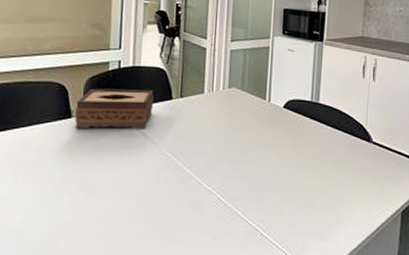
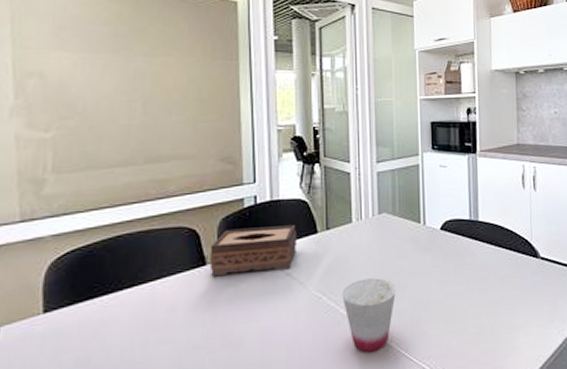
cup: none [189,145,238,211] -> present [342,278,396,353]

